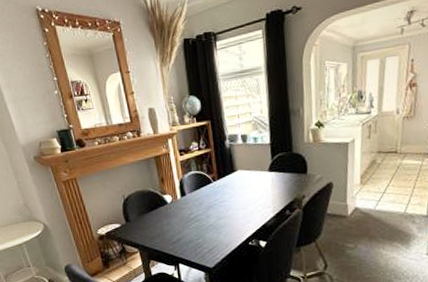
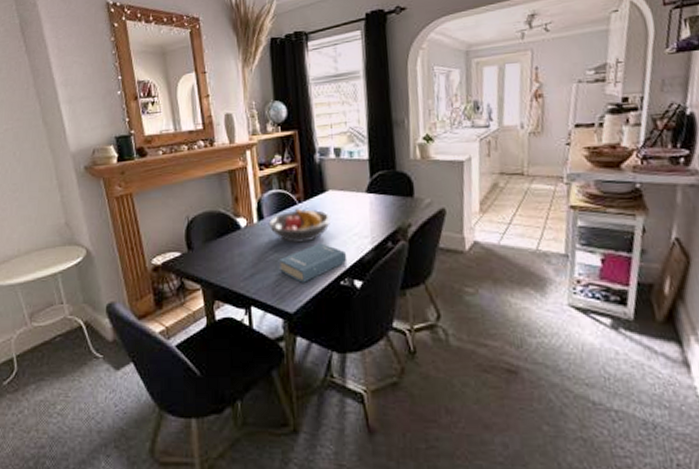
fruit bowl: none [189,185,241,214] -> present [268,208,332,243]
hardback book: none [199,213,254,245] -> present [278,243,347,283]

